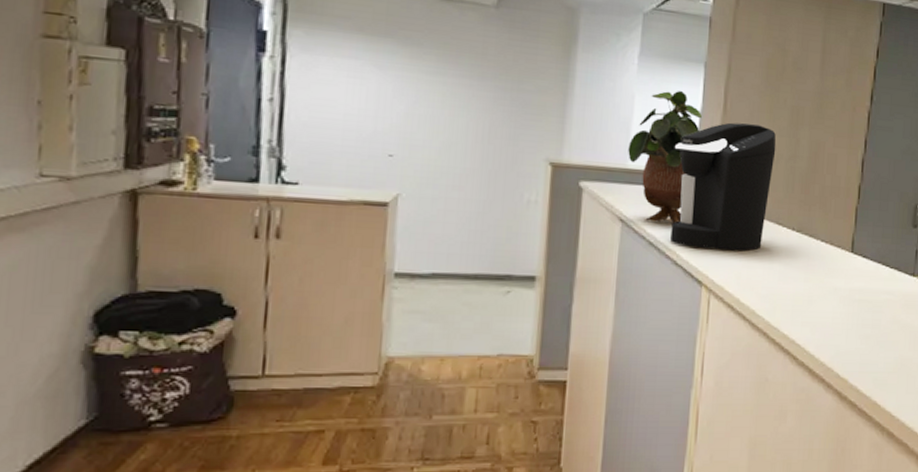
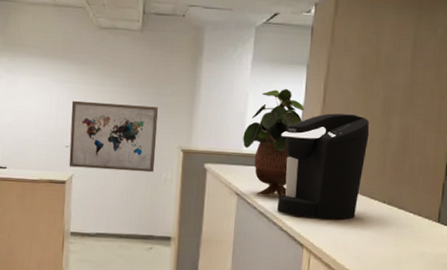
wall art: none [393,93,520,192] -> present [69,100,159,173]

